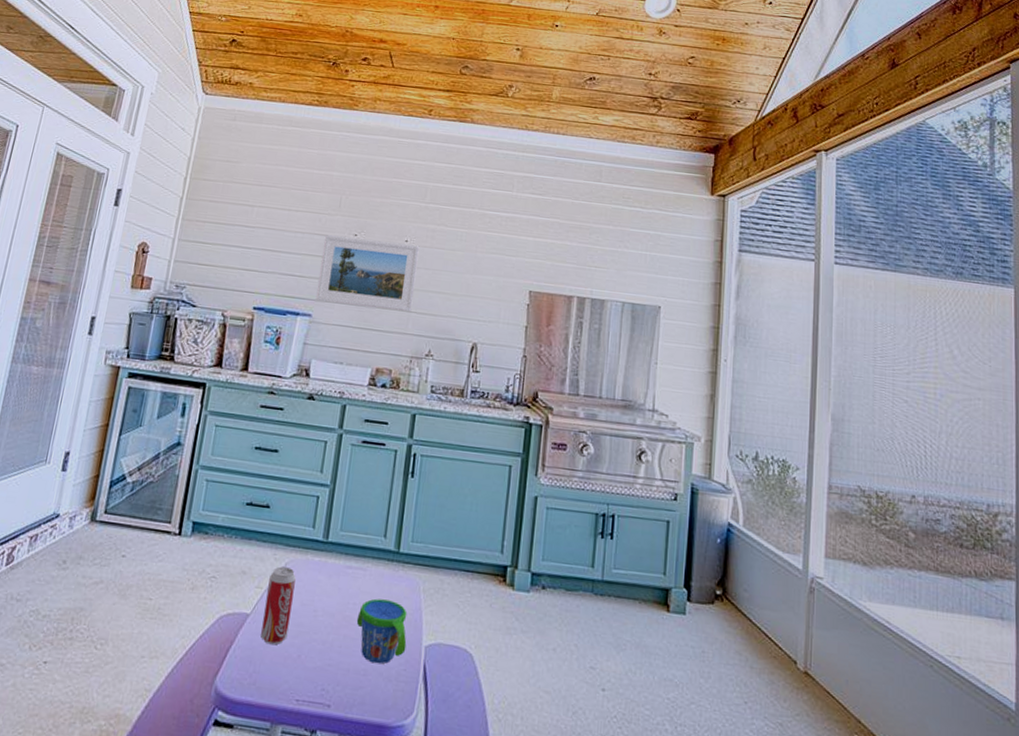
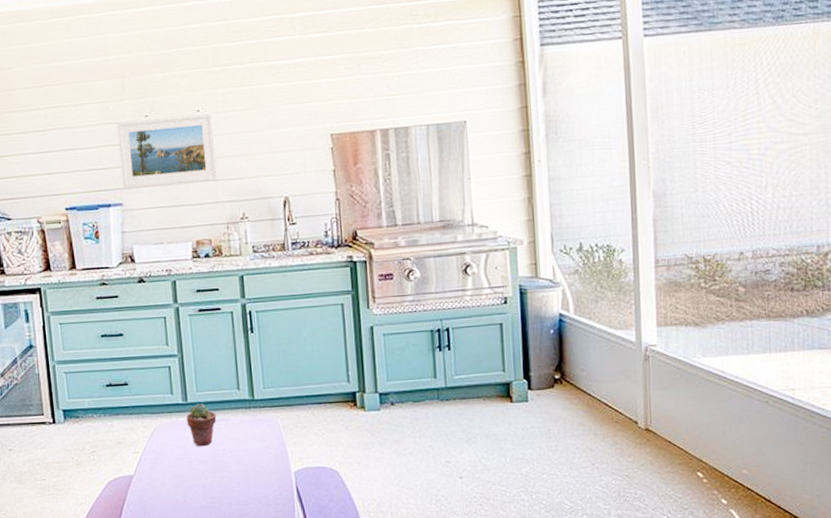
beverage can: present [261,566,296,645] -> none [143,431,171,496]
potted succulent: none [322,544,356,595] -> present [187,403,217,446]
snack cup: present [356,598,407,664] -> none [228,441,278,494]

